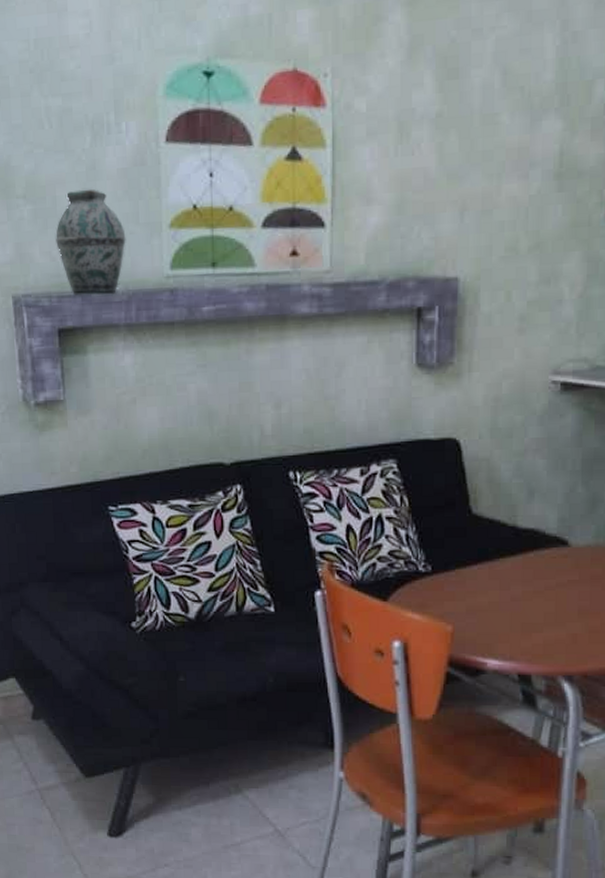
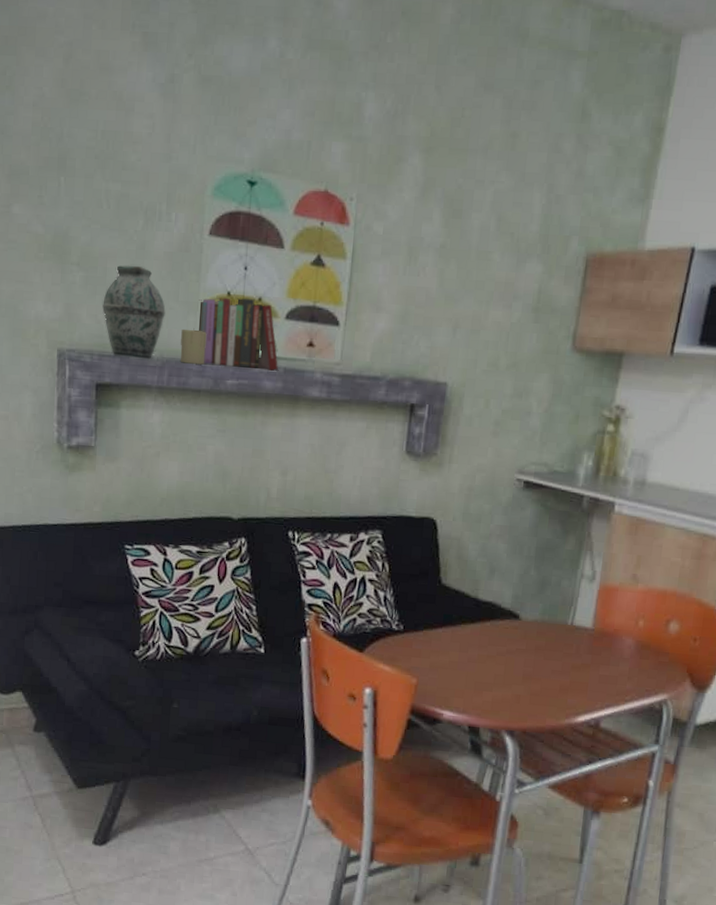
candle: none [146,253,176,294] -> present [180,329,207,365]
books: none [159,209,259,293] -> present [193,297,278,371]

